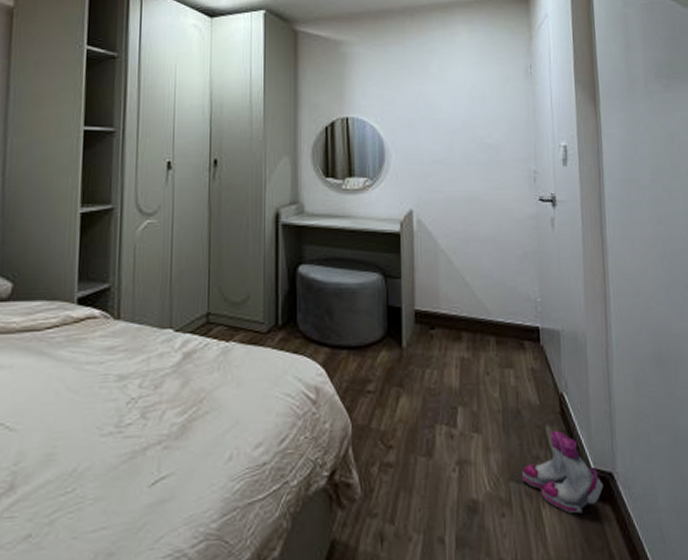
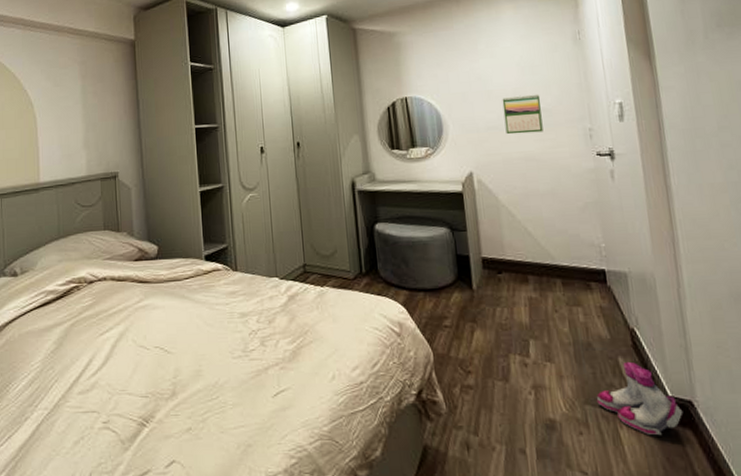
calendar: none [449,128,489,171] -> present [502,94,544,135]

